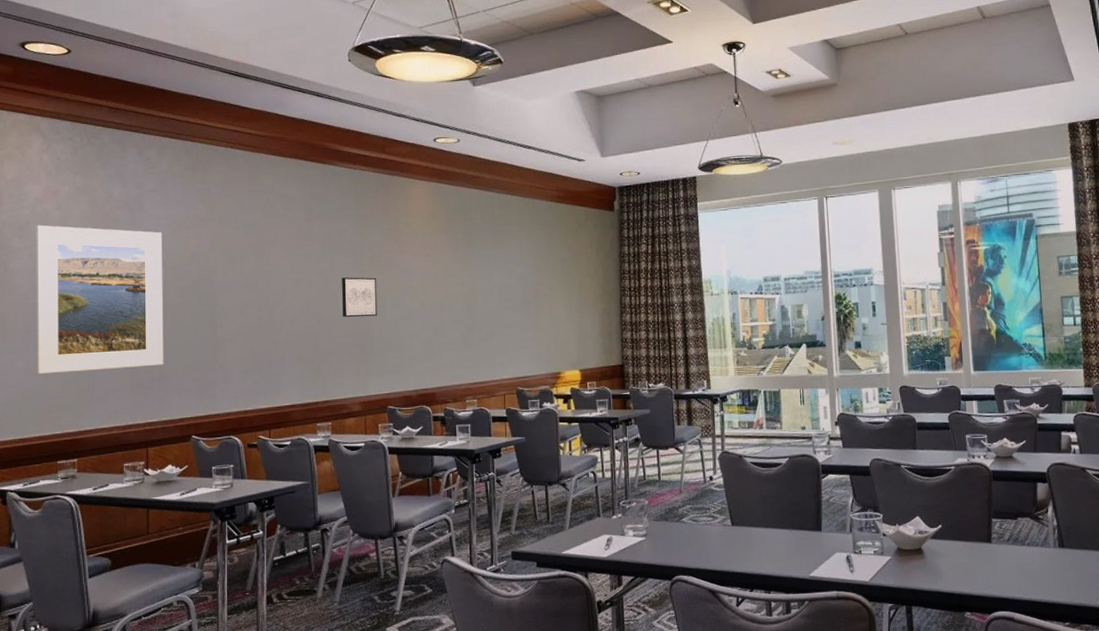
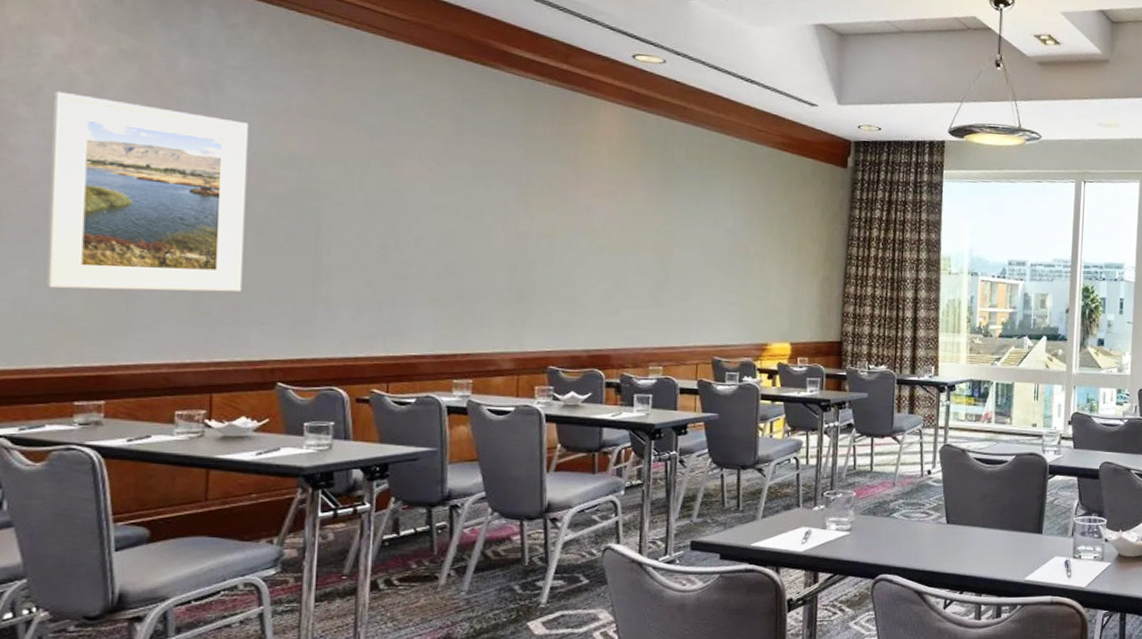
wall art: present [342,277,378,318] -> none [497,208,546,259]

